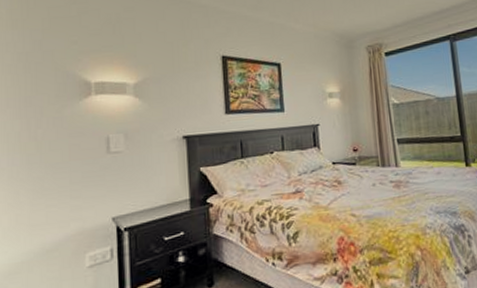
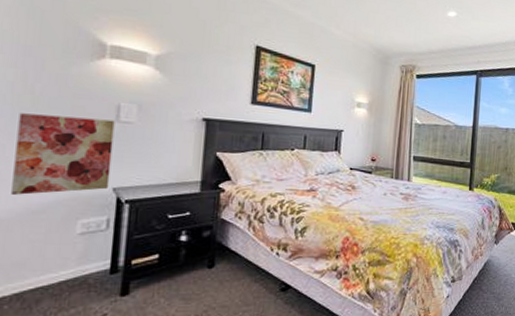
wall art: none [27,152,109,237] -> present [11,113,115,195]

